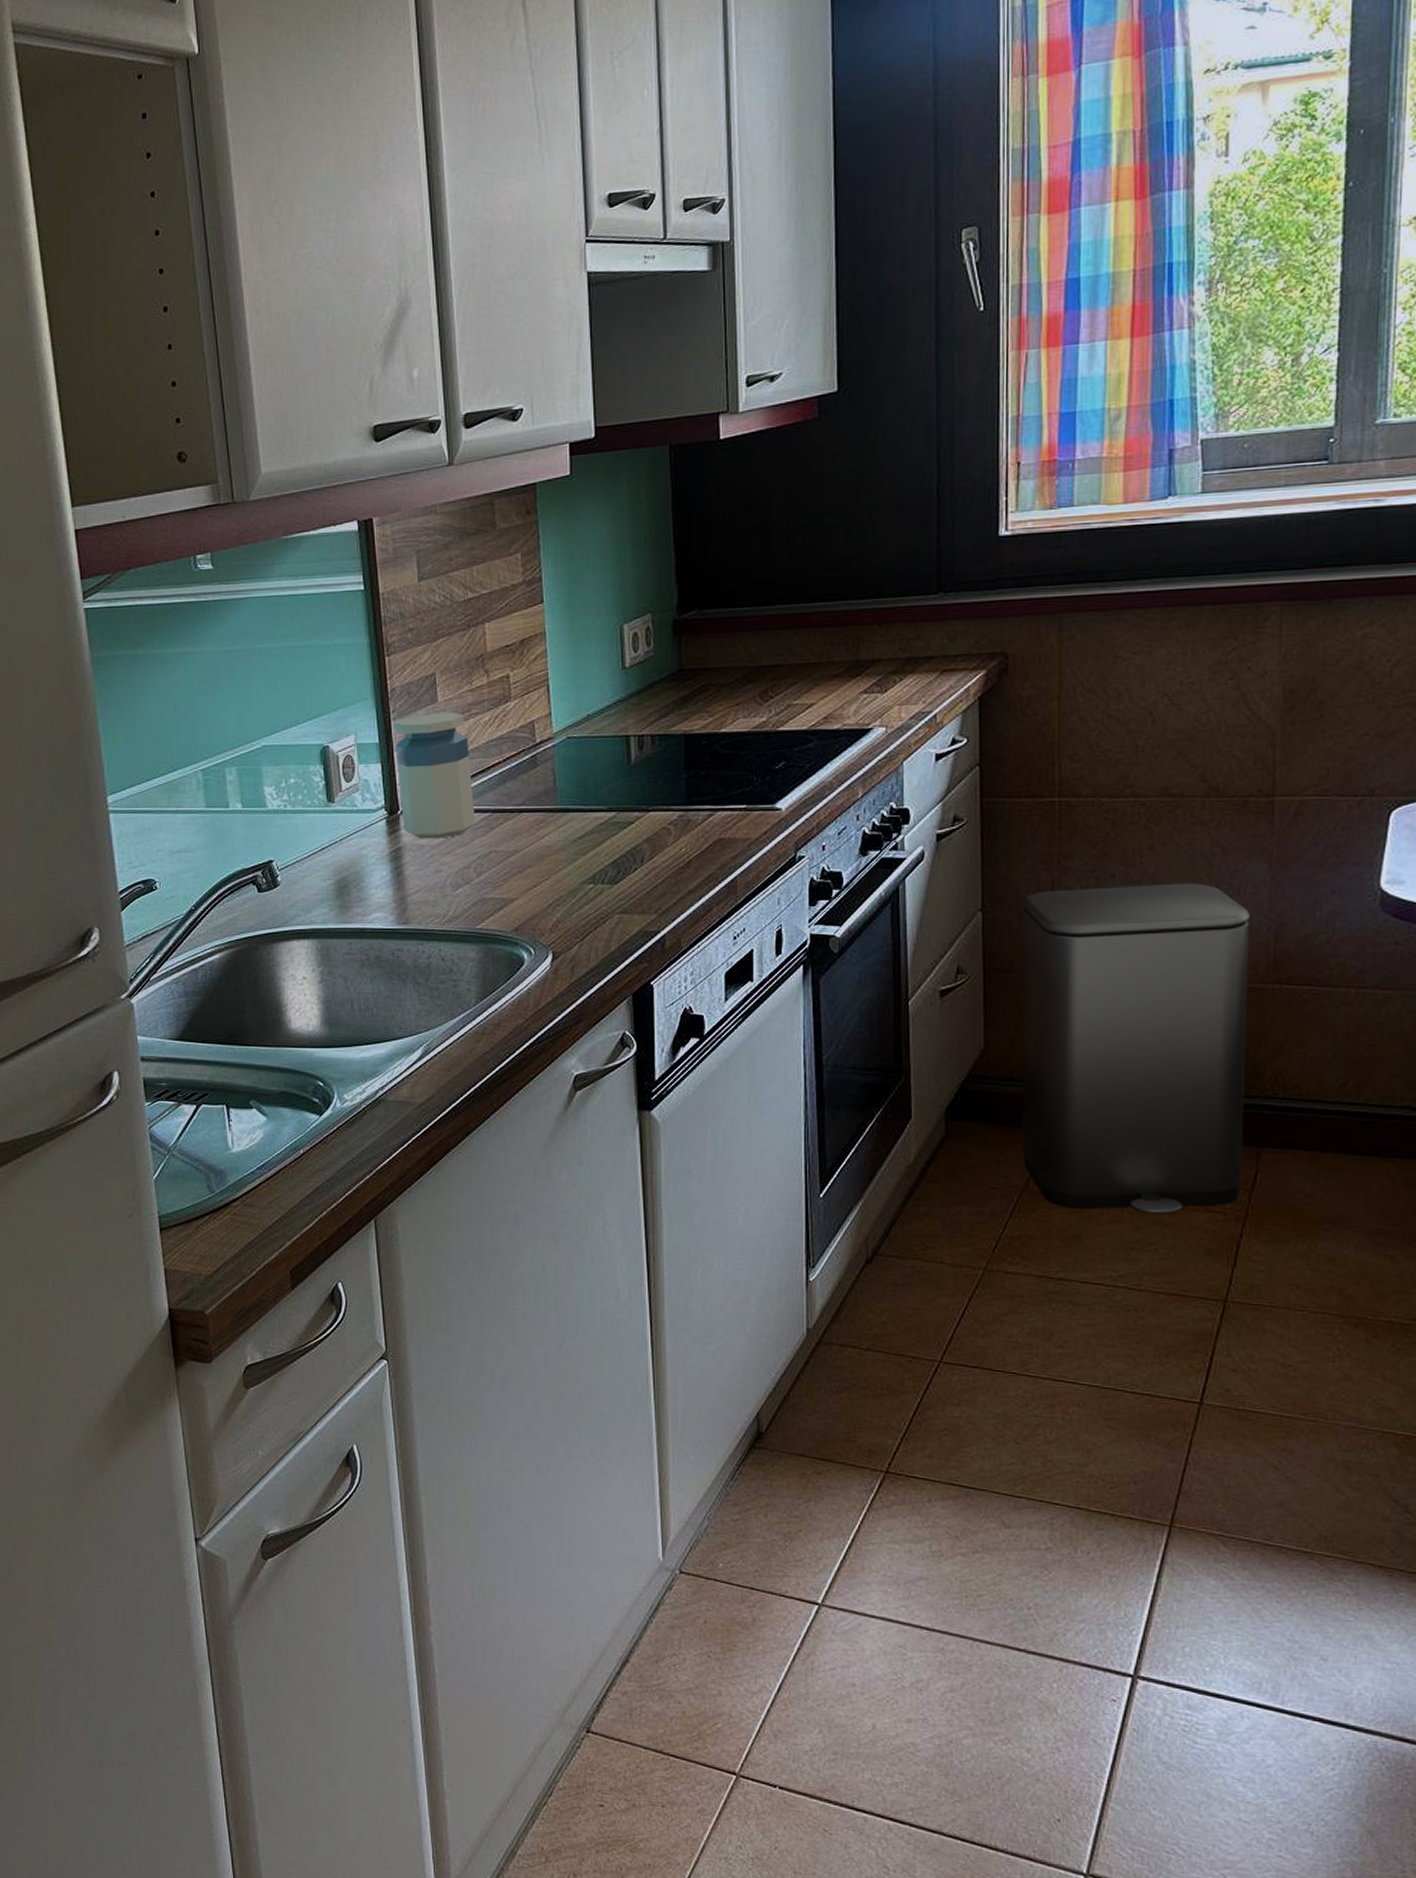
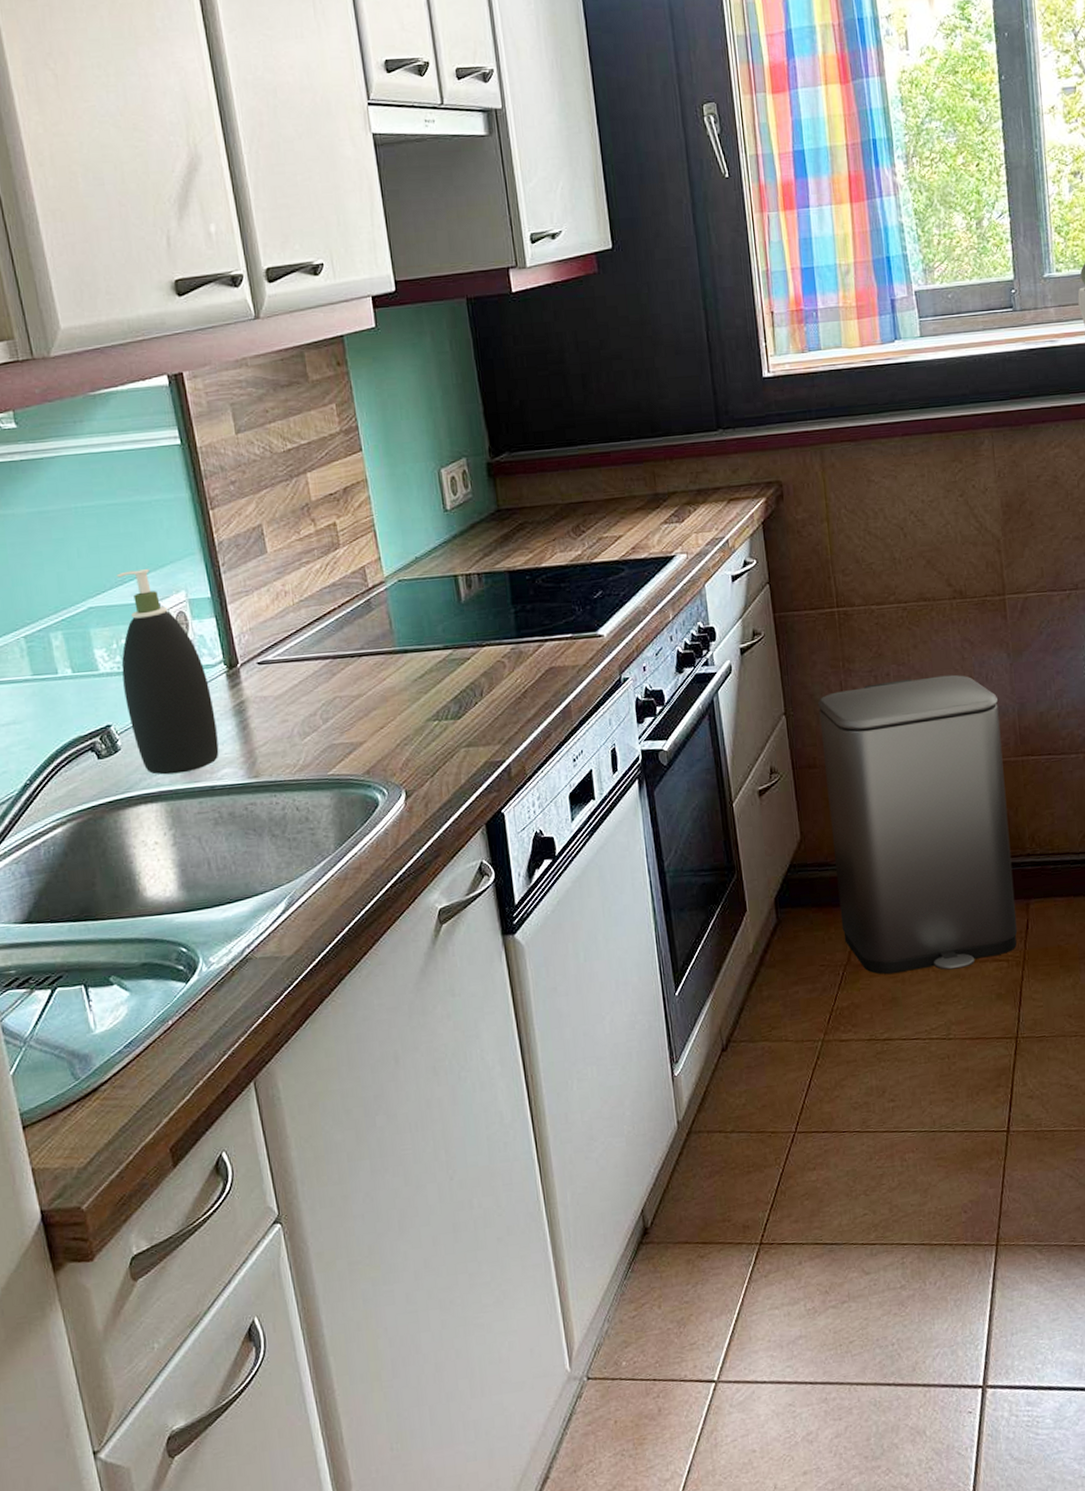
soap dispenser: none [288,712,372,913] -> present [117,569,219,775]
jar: present [394,712,475,839] -> none [225,562,317,691]

